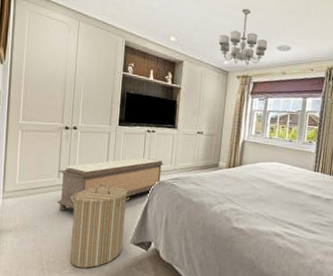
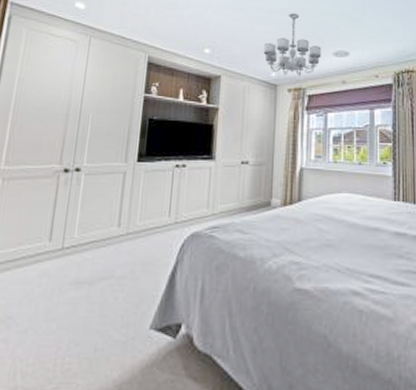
bench: present [56,157,164,211] -> none [44,202,198,290]
laundry hamper: present [69,183,130,268] -> none [58,242,151,377]

